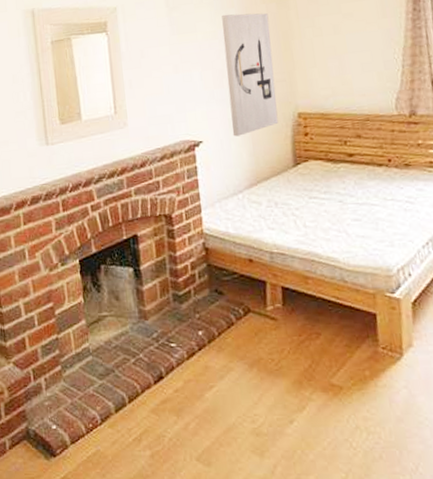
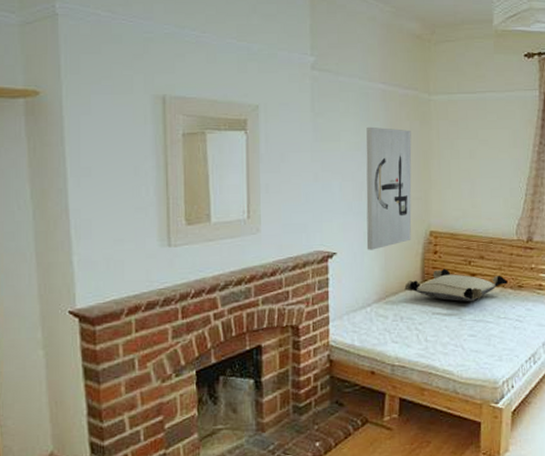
pillow: none [276,150,392,184] -> present [404,268,508,302]

